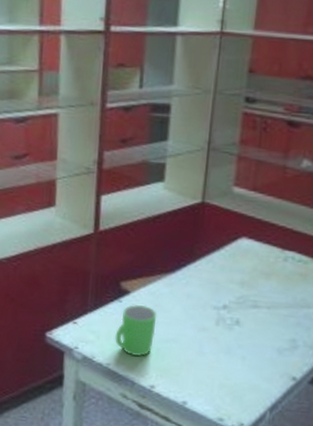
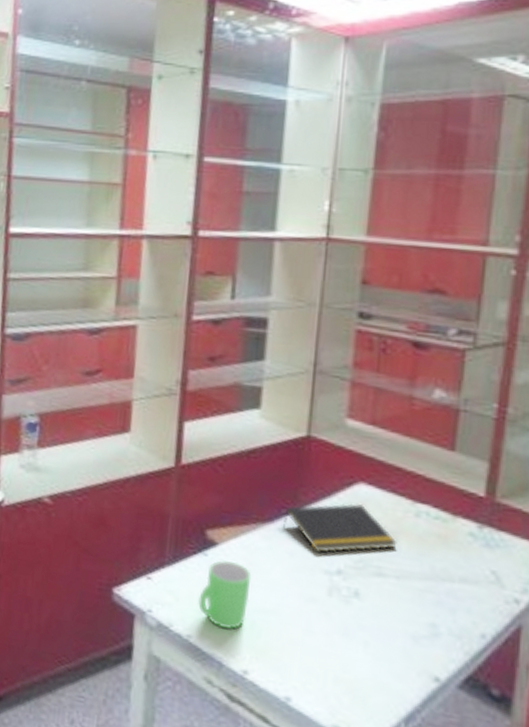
notepad: none [182,253,270,293] -> present [283,503,397,553]

